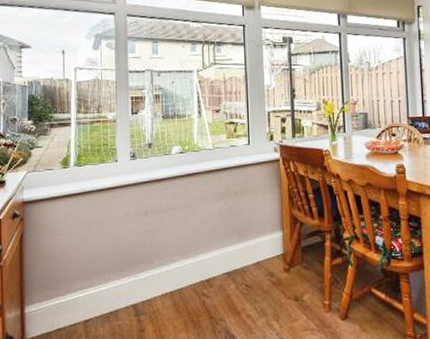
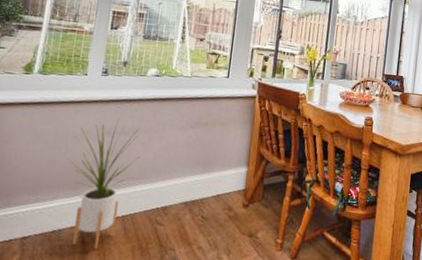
house plant: none [113,198,178,327] -> present [68,118,140,250]

